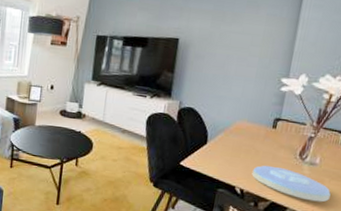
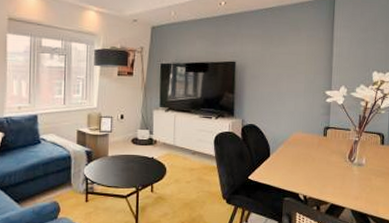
plate: present [251,165,331,202] -> none [311,170,378,199]

